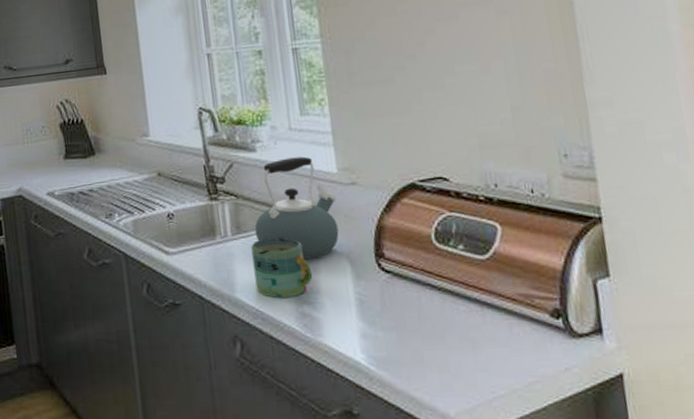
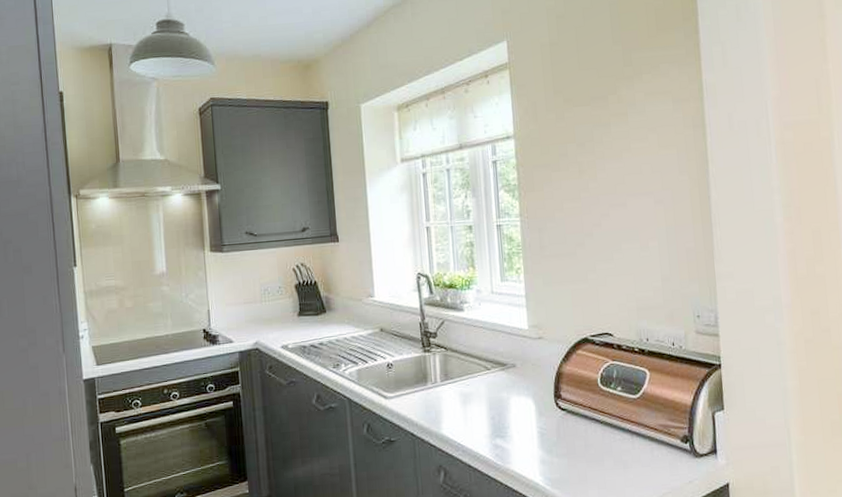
mug: present [251,237,313,298] -> none [456,382,505,433]
kettle: present [254,156,339,259] -> none [459,315,527,401]

